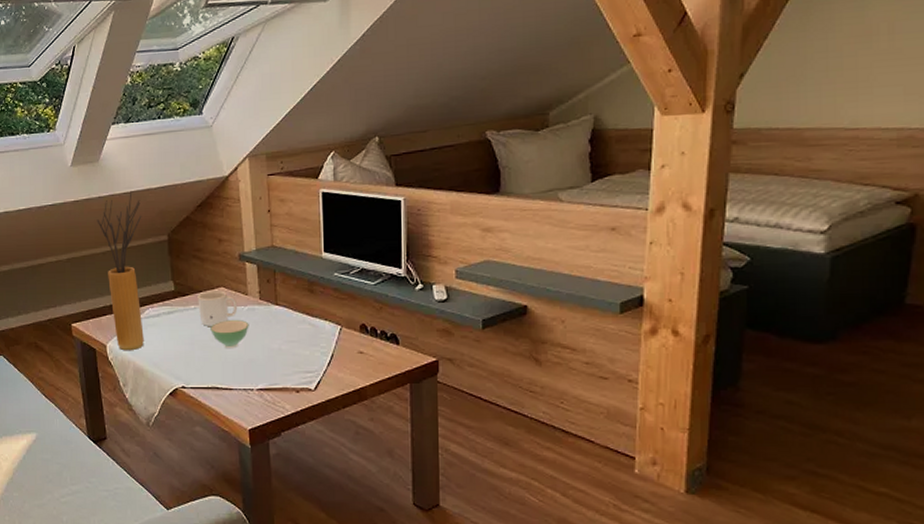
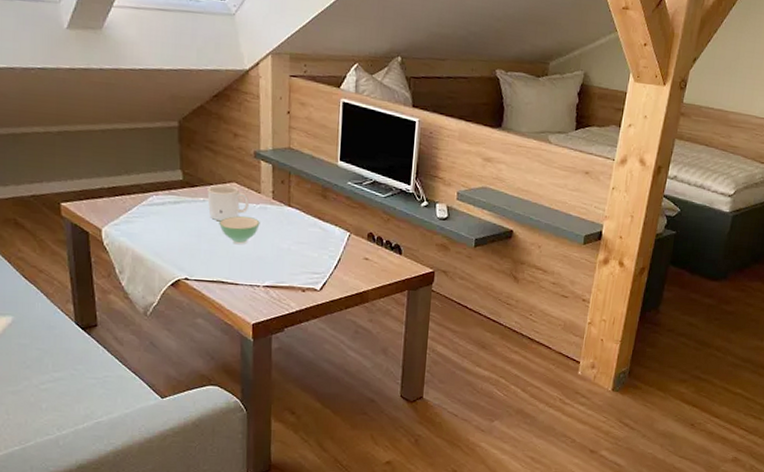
vase: present [96,191,144,351] -> none [96,68,150,238]

